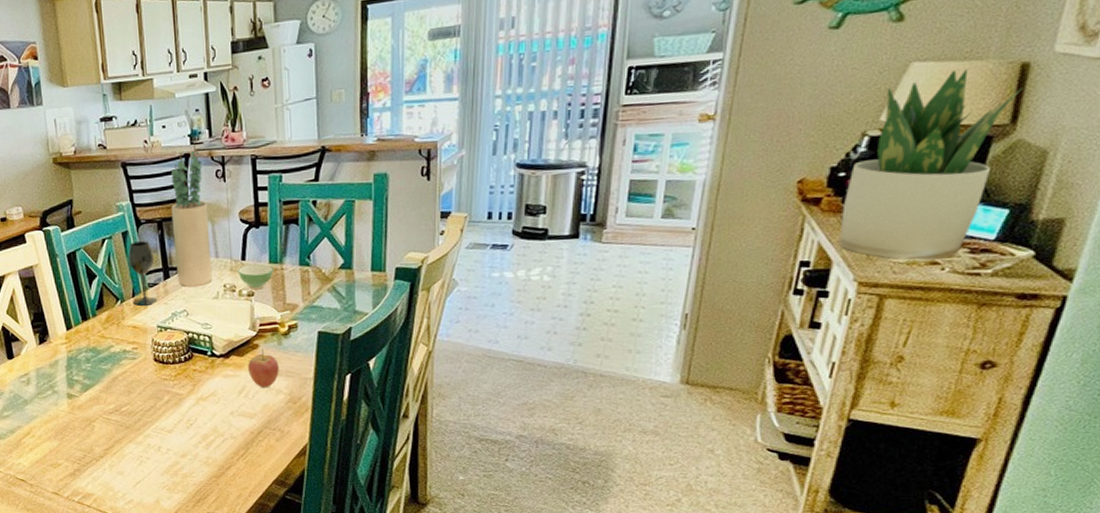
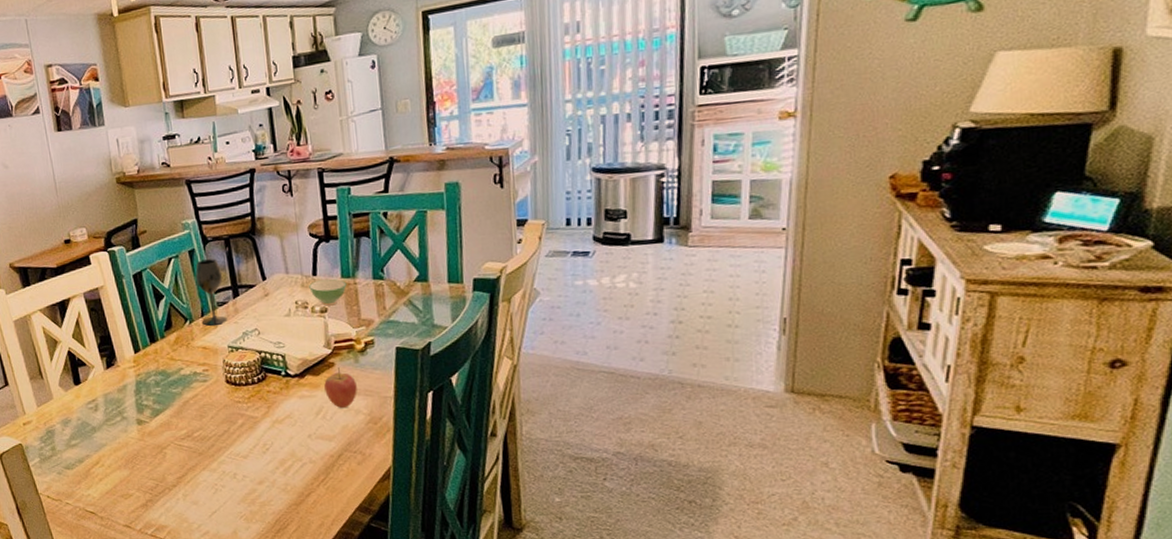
vase: present [171,143,213,288] -> none [237,158,284,305]
planter: present [838,70,1023,261] -> none [940,57,1118,255]

